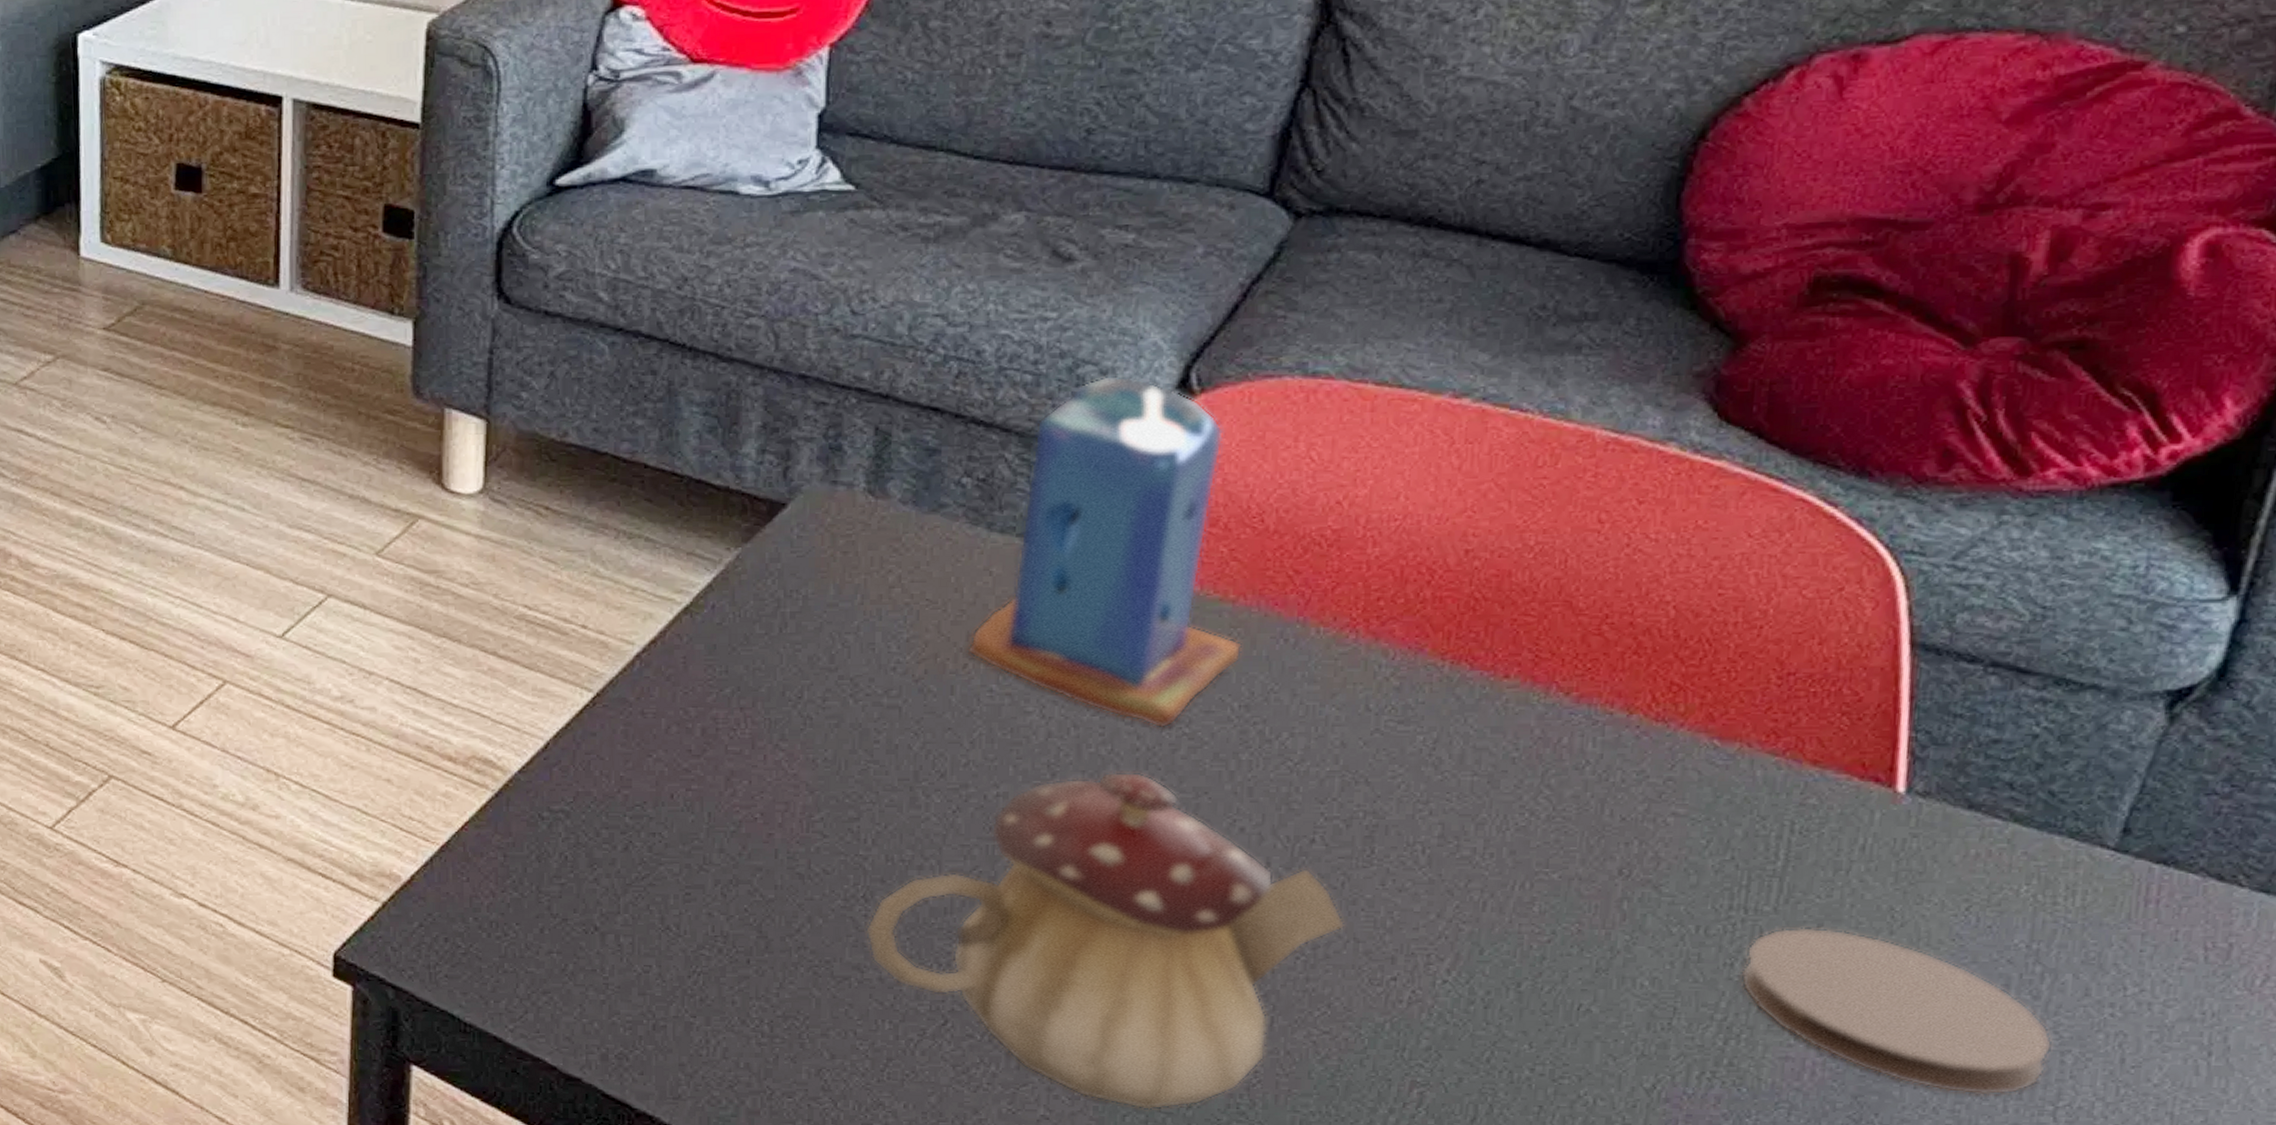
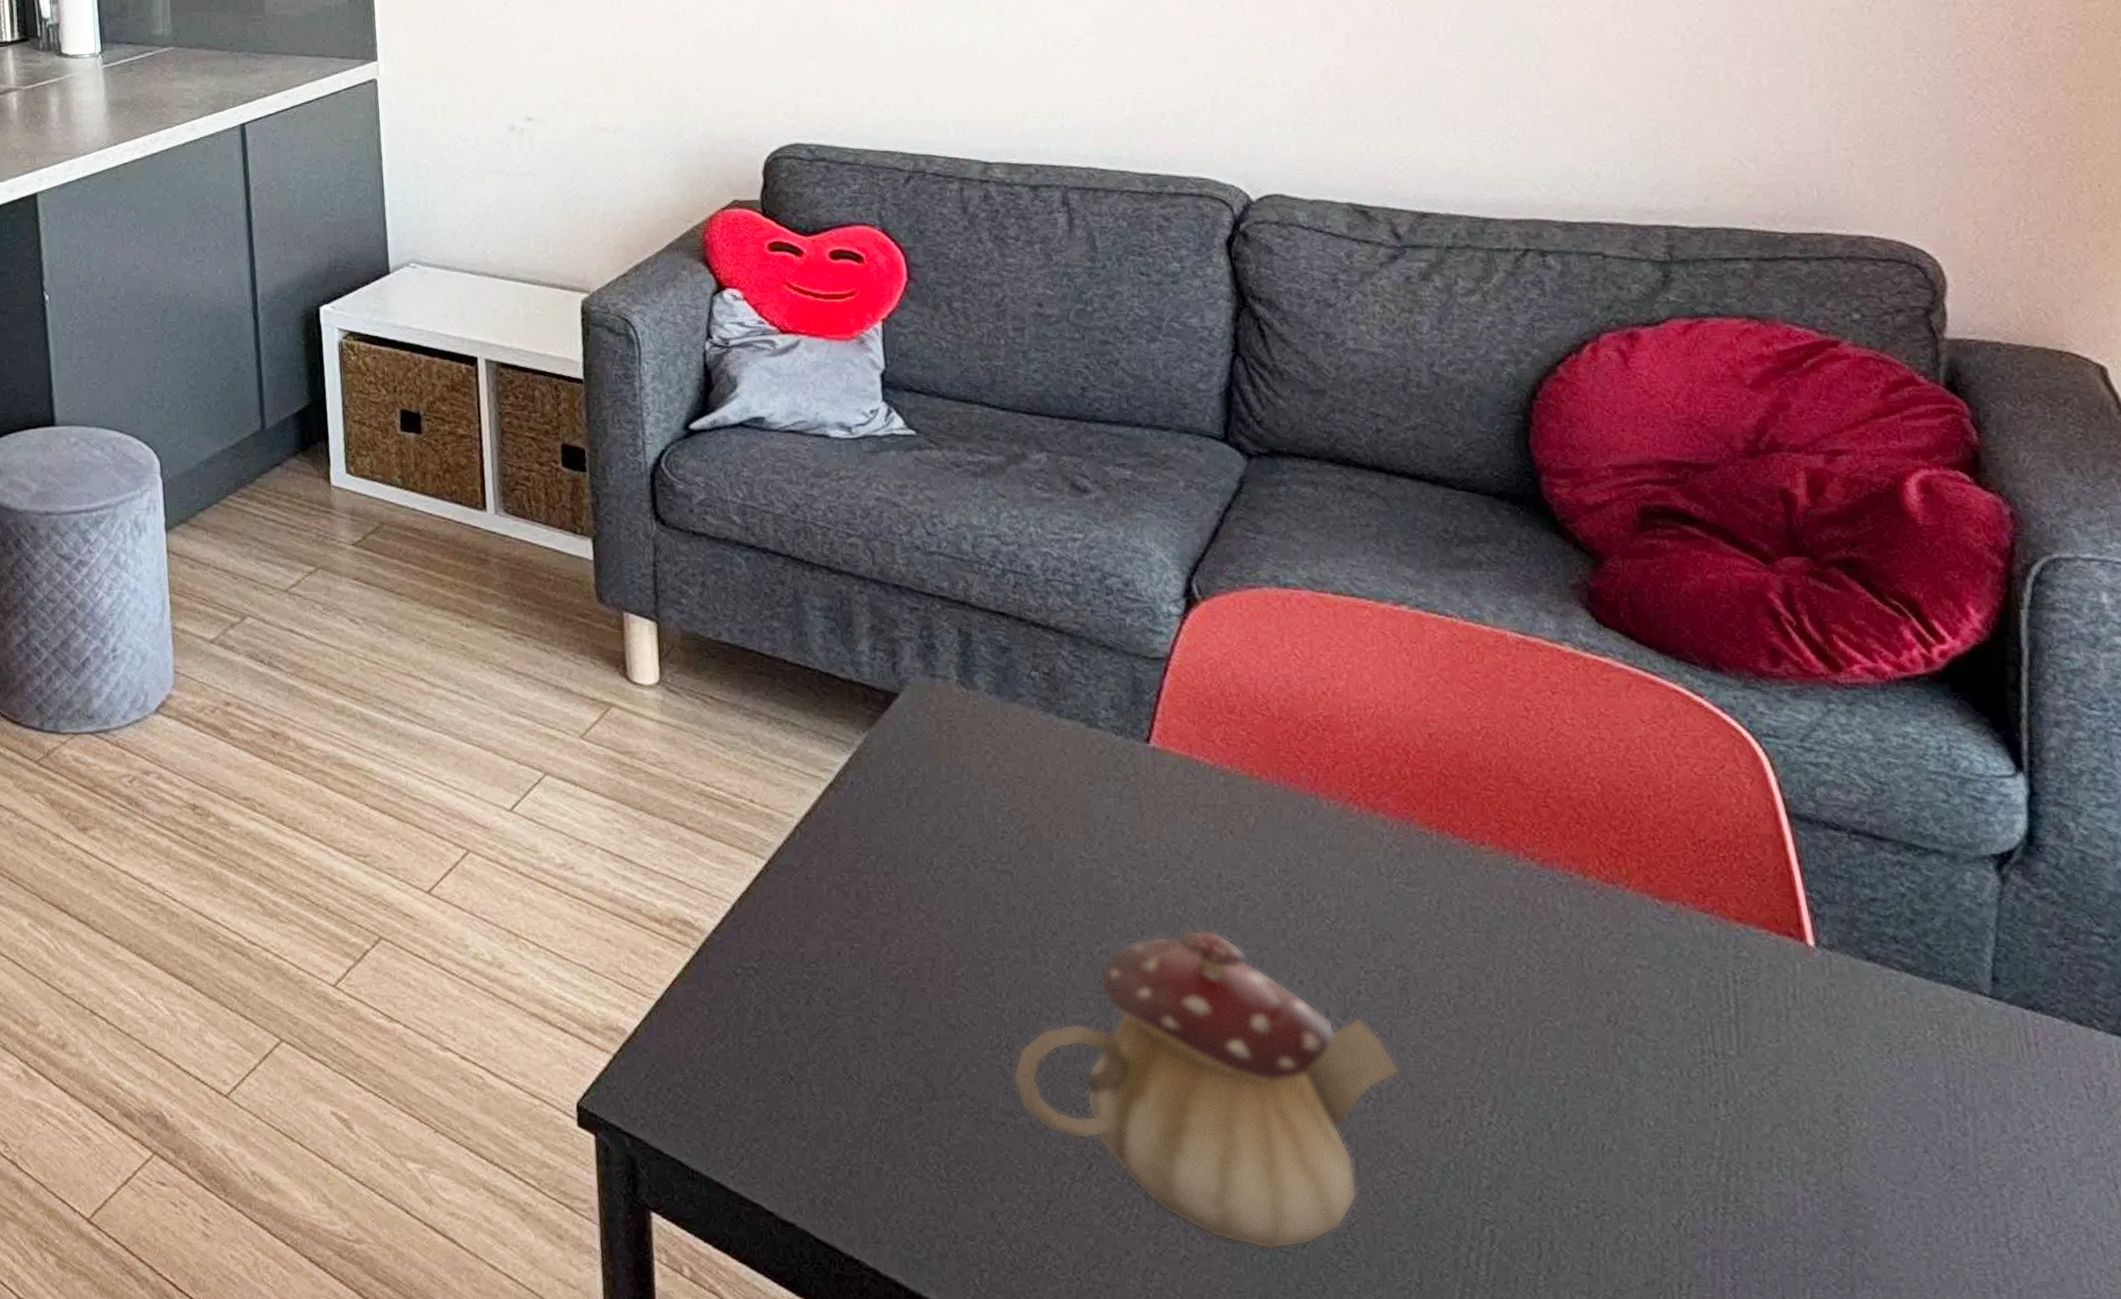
candle: present [967,375,1242,729] -> none [1057,586,1273,891]
coaster: present [1740,926,2053,1096] -> none [1724,1069,1991,1228]

